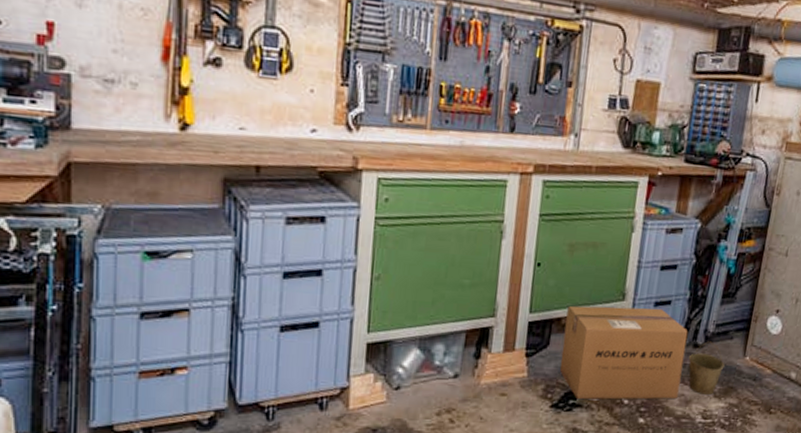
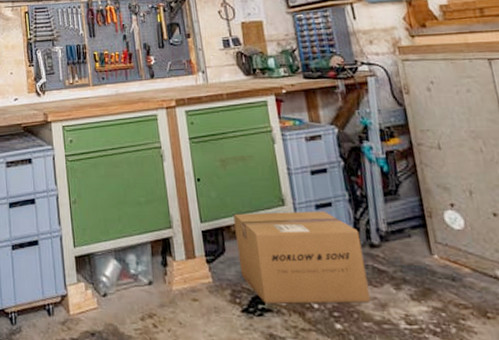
bucket: present [688,341,725,395] -> none [368,240,413,297]

